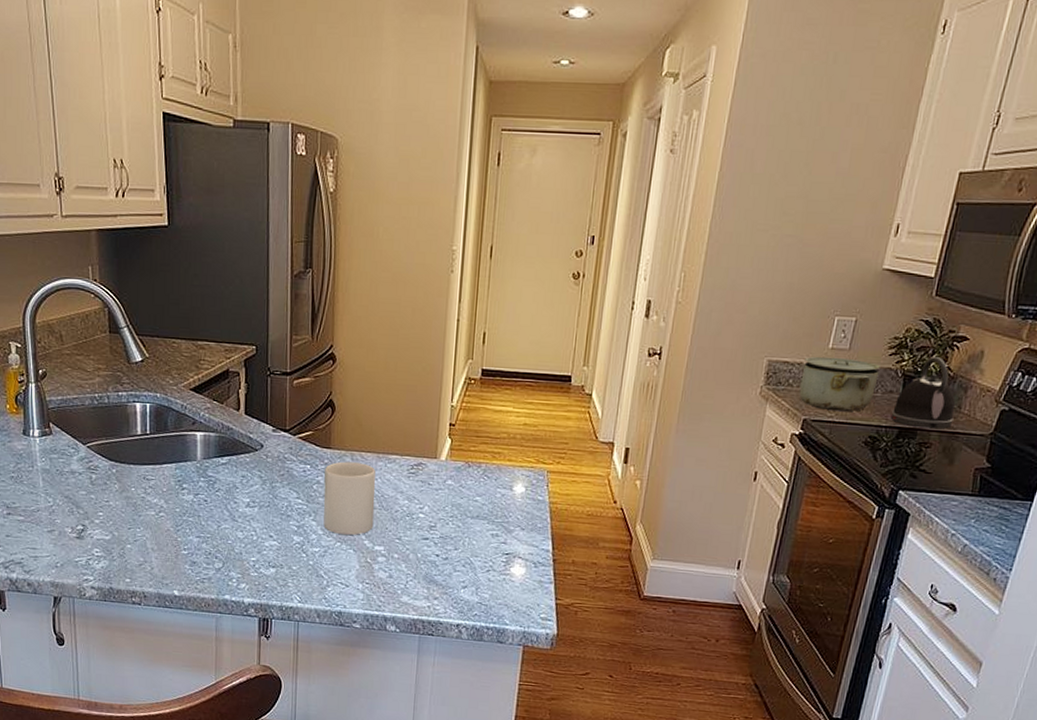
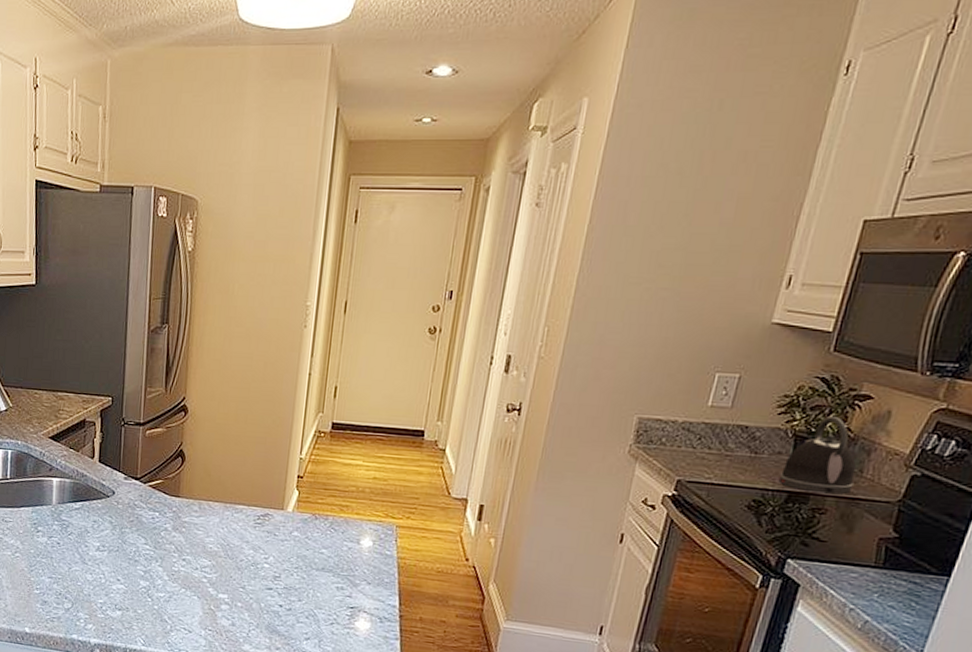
mug: present [323,461,376,535] -> none [169,510,222,582]
cooking pot: present [799,356,880,412] -> none [673,414,767,473]

